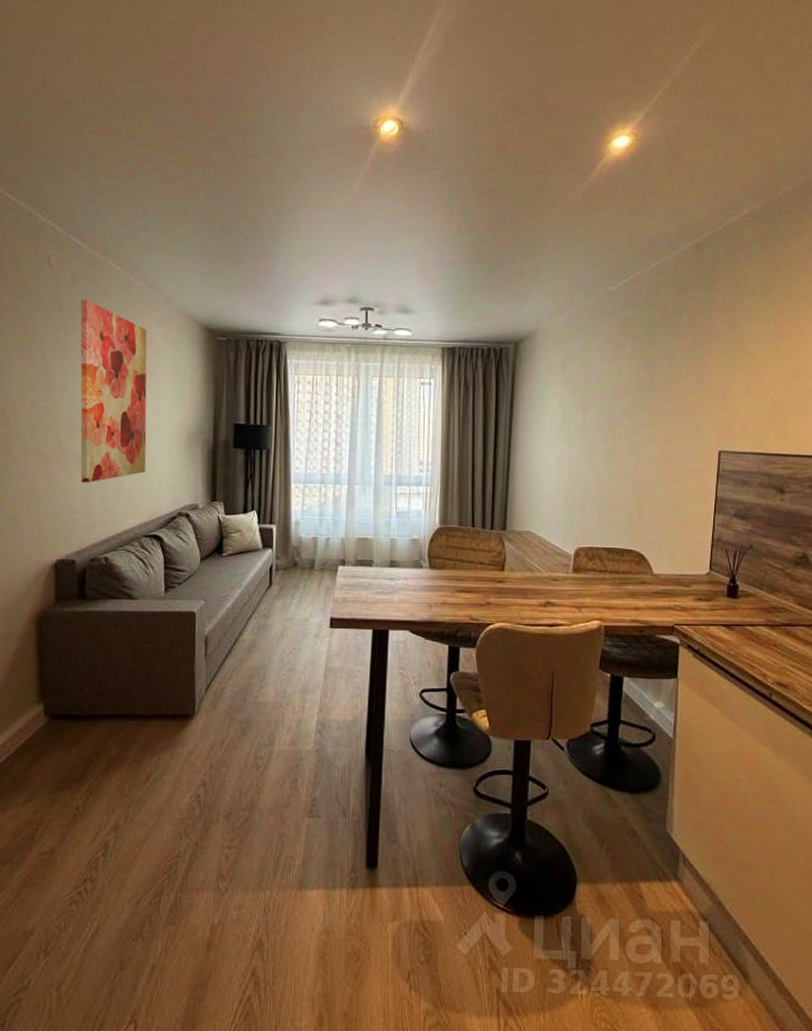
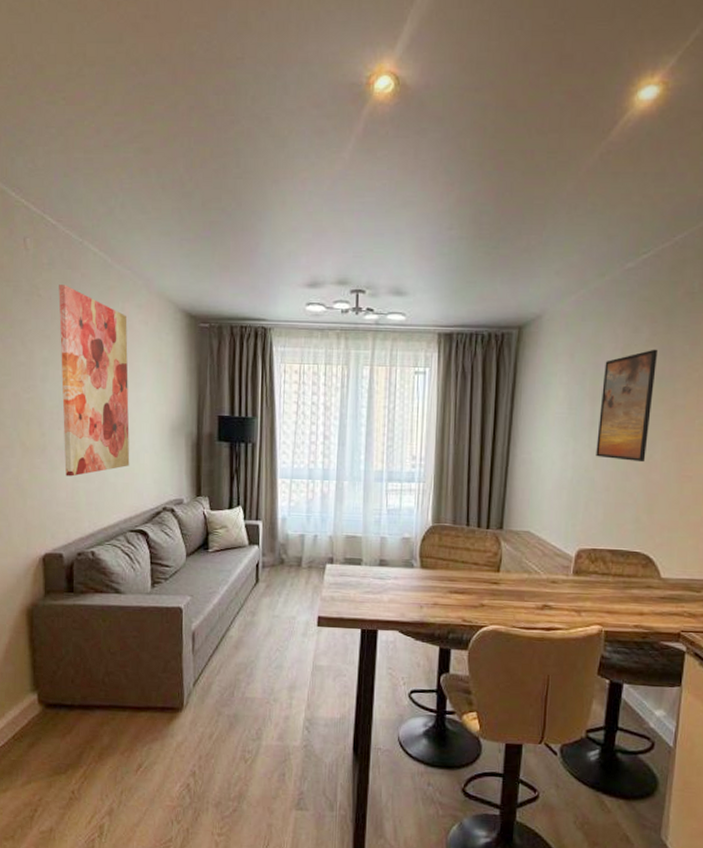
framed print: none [589,363,641,466] -> present [596,349,659,463]

